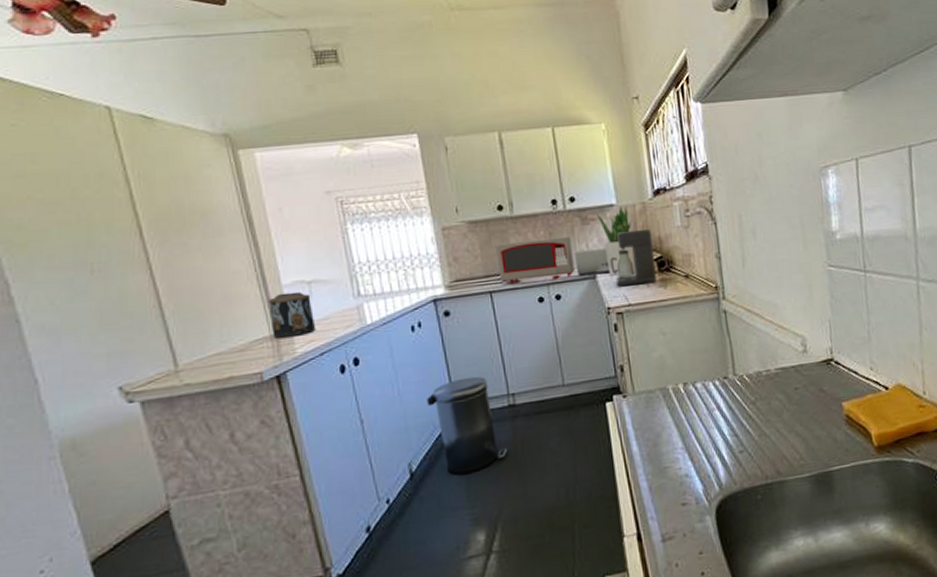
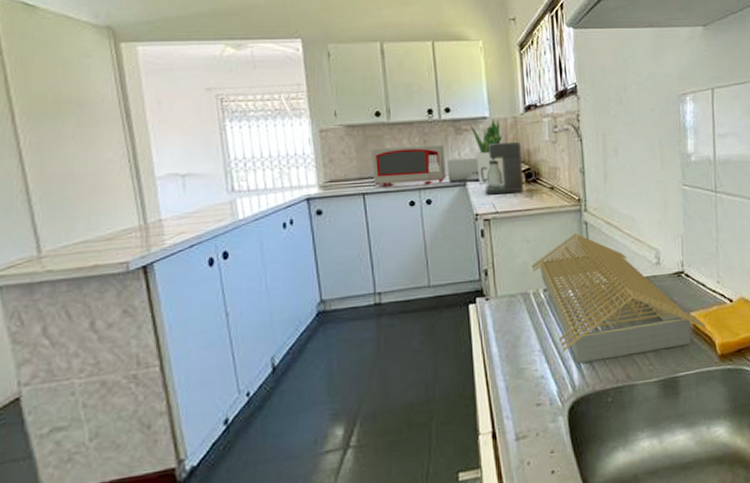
canister: present [269,291,317,338] -> none [140,184,187,229]
pedal bin: present [427,376,508,476] -> none [294,274,371,371]
dish rack: none [669,323,861,461] -> present [531,233,706,364]

